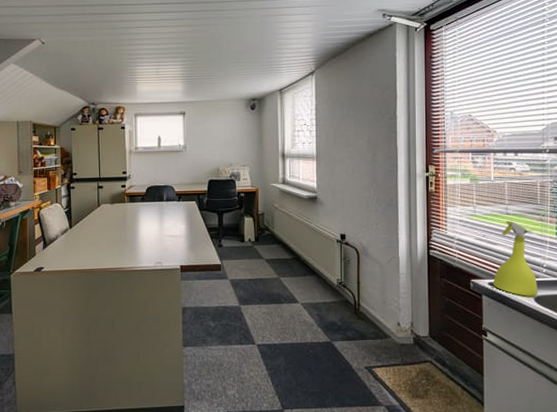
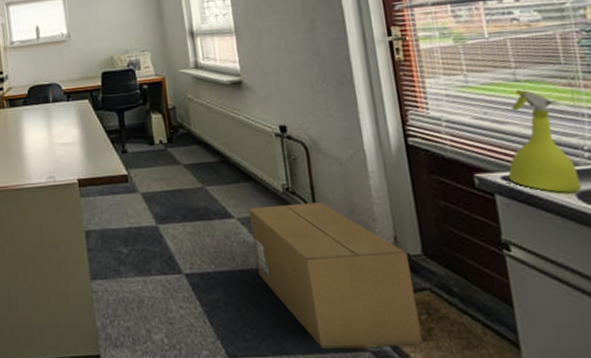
box: none [310,294,421,404] -> present [248,202,424,350]

